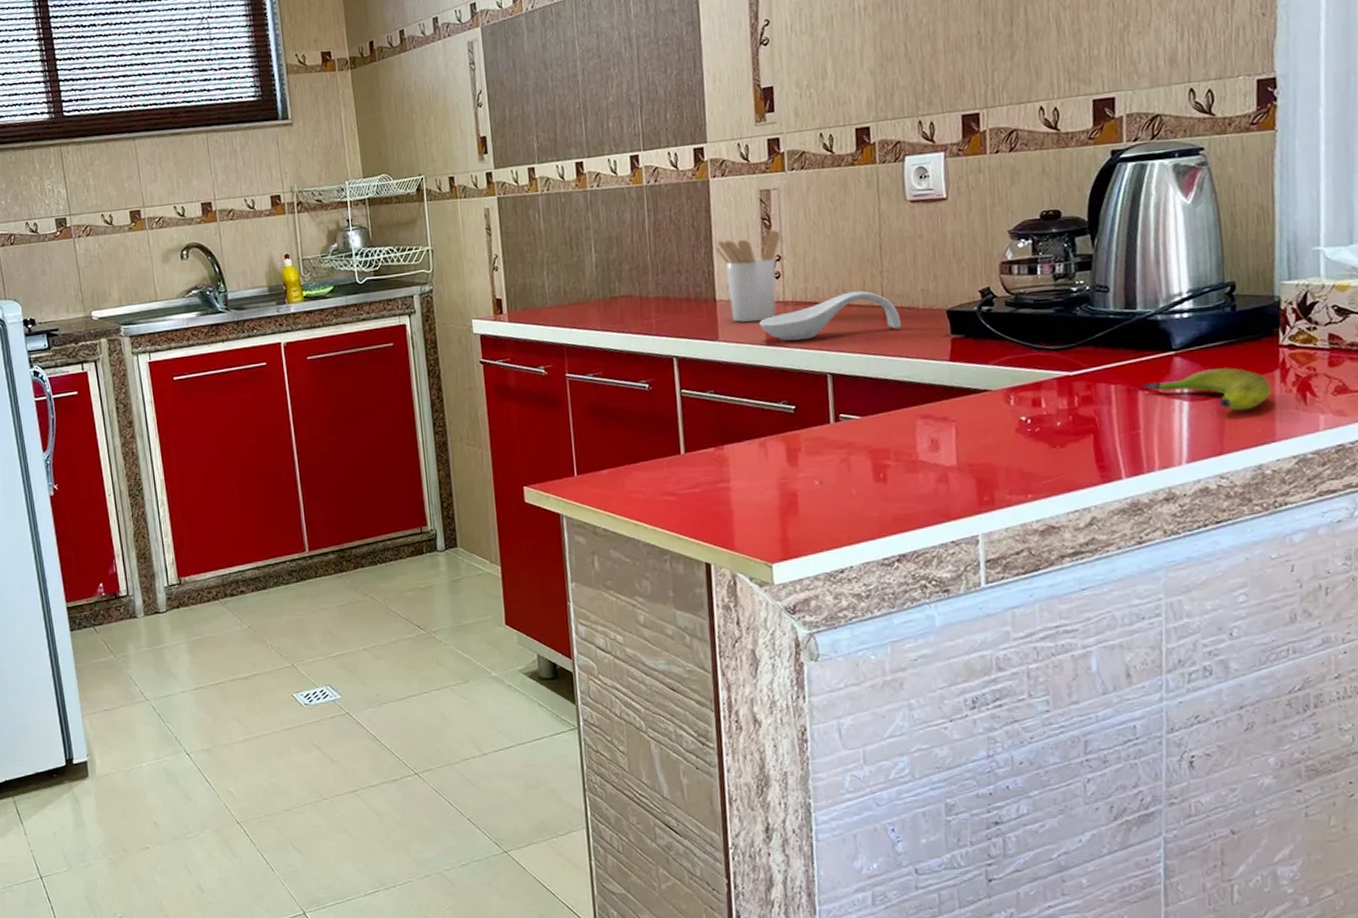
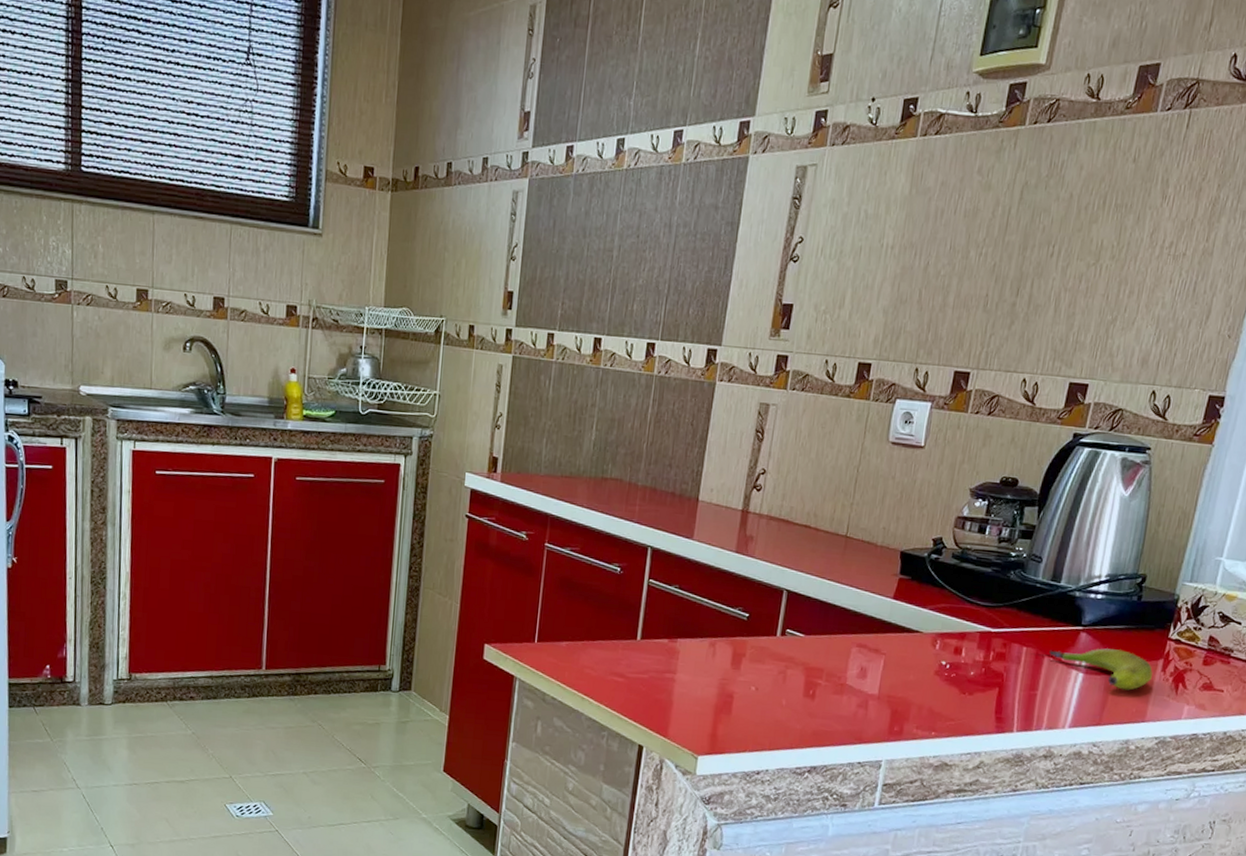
utensil holder: present [714,230,780,323] -> none [707,443,770,529]
spoon rest: present [759,290,901,341] -> none [732,516,859,561]

